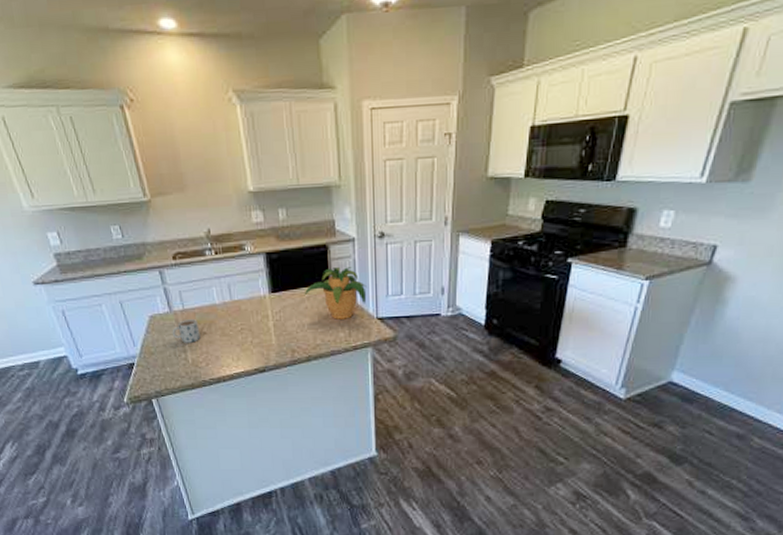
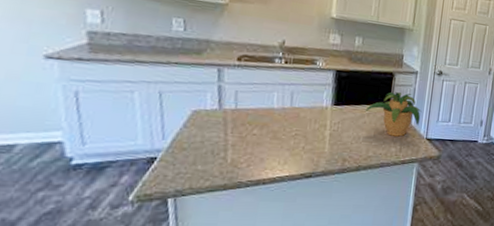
mug: present [172,319,201,343] -> none [215,119,249,143]

